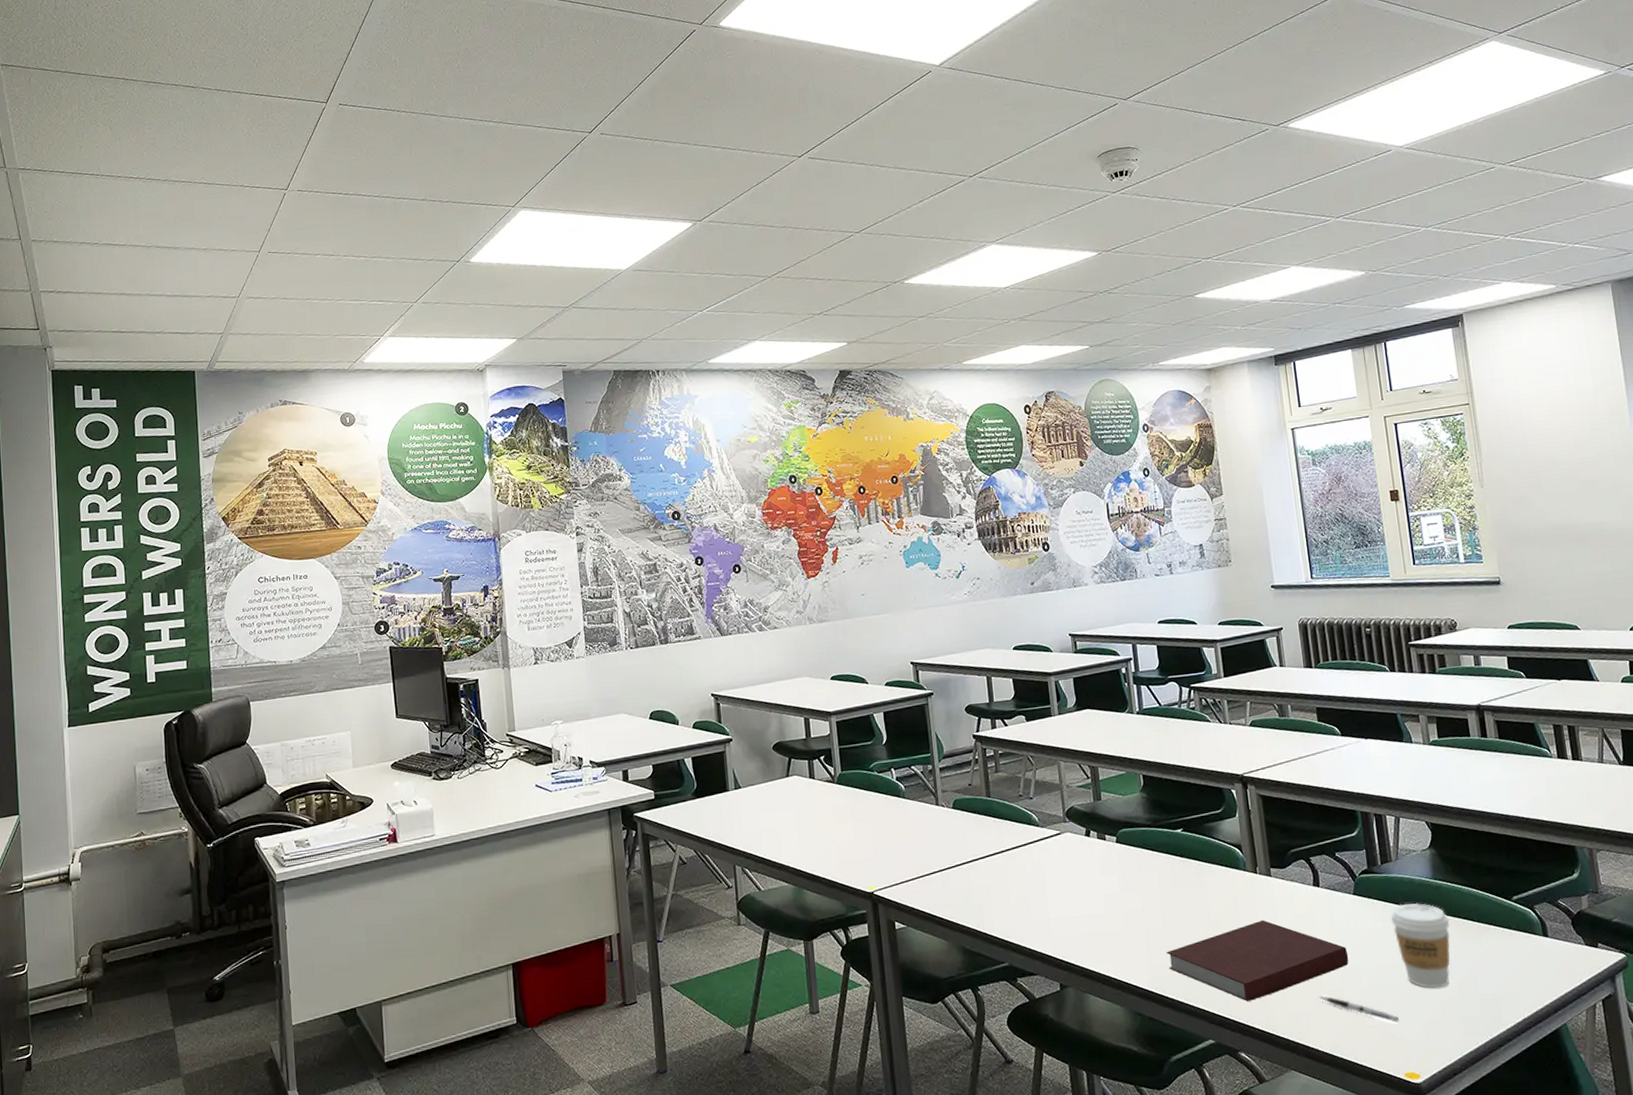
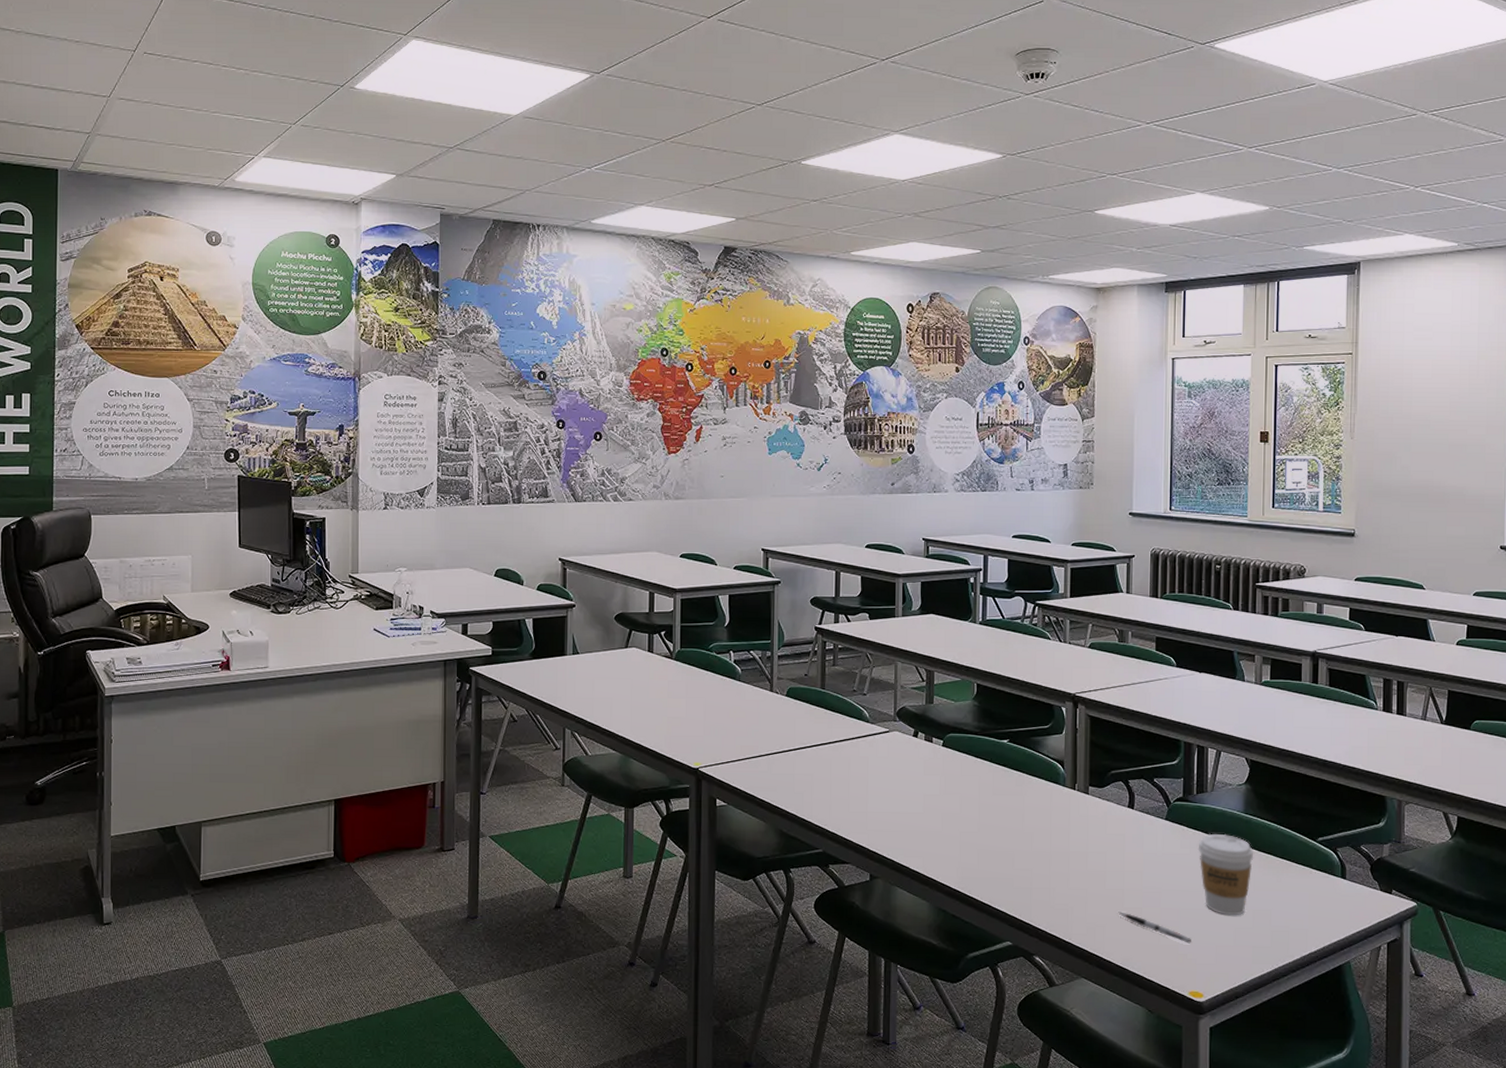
notebook: present [1166,920,1349,1001] -> none [976,834,1152,909]

